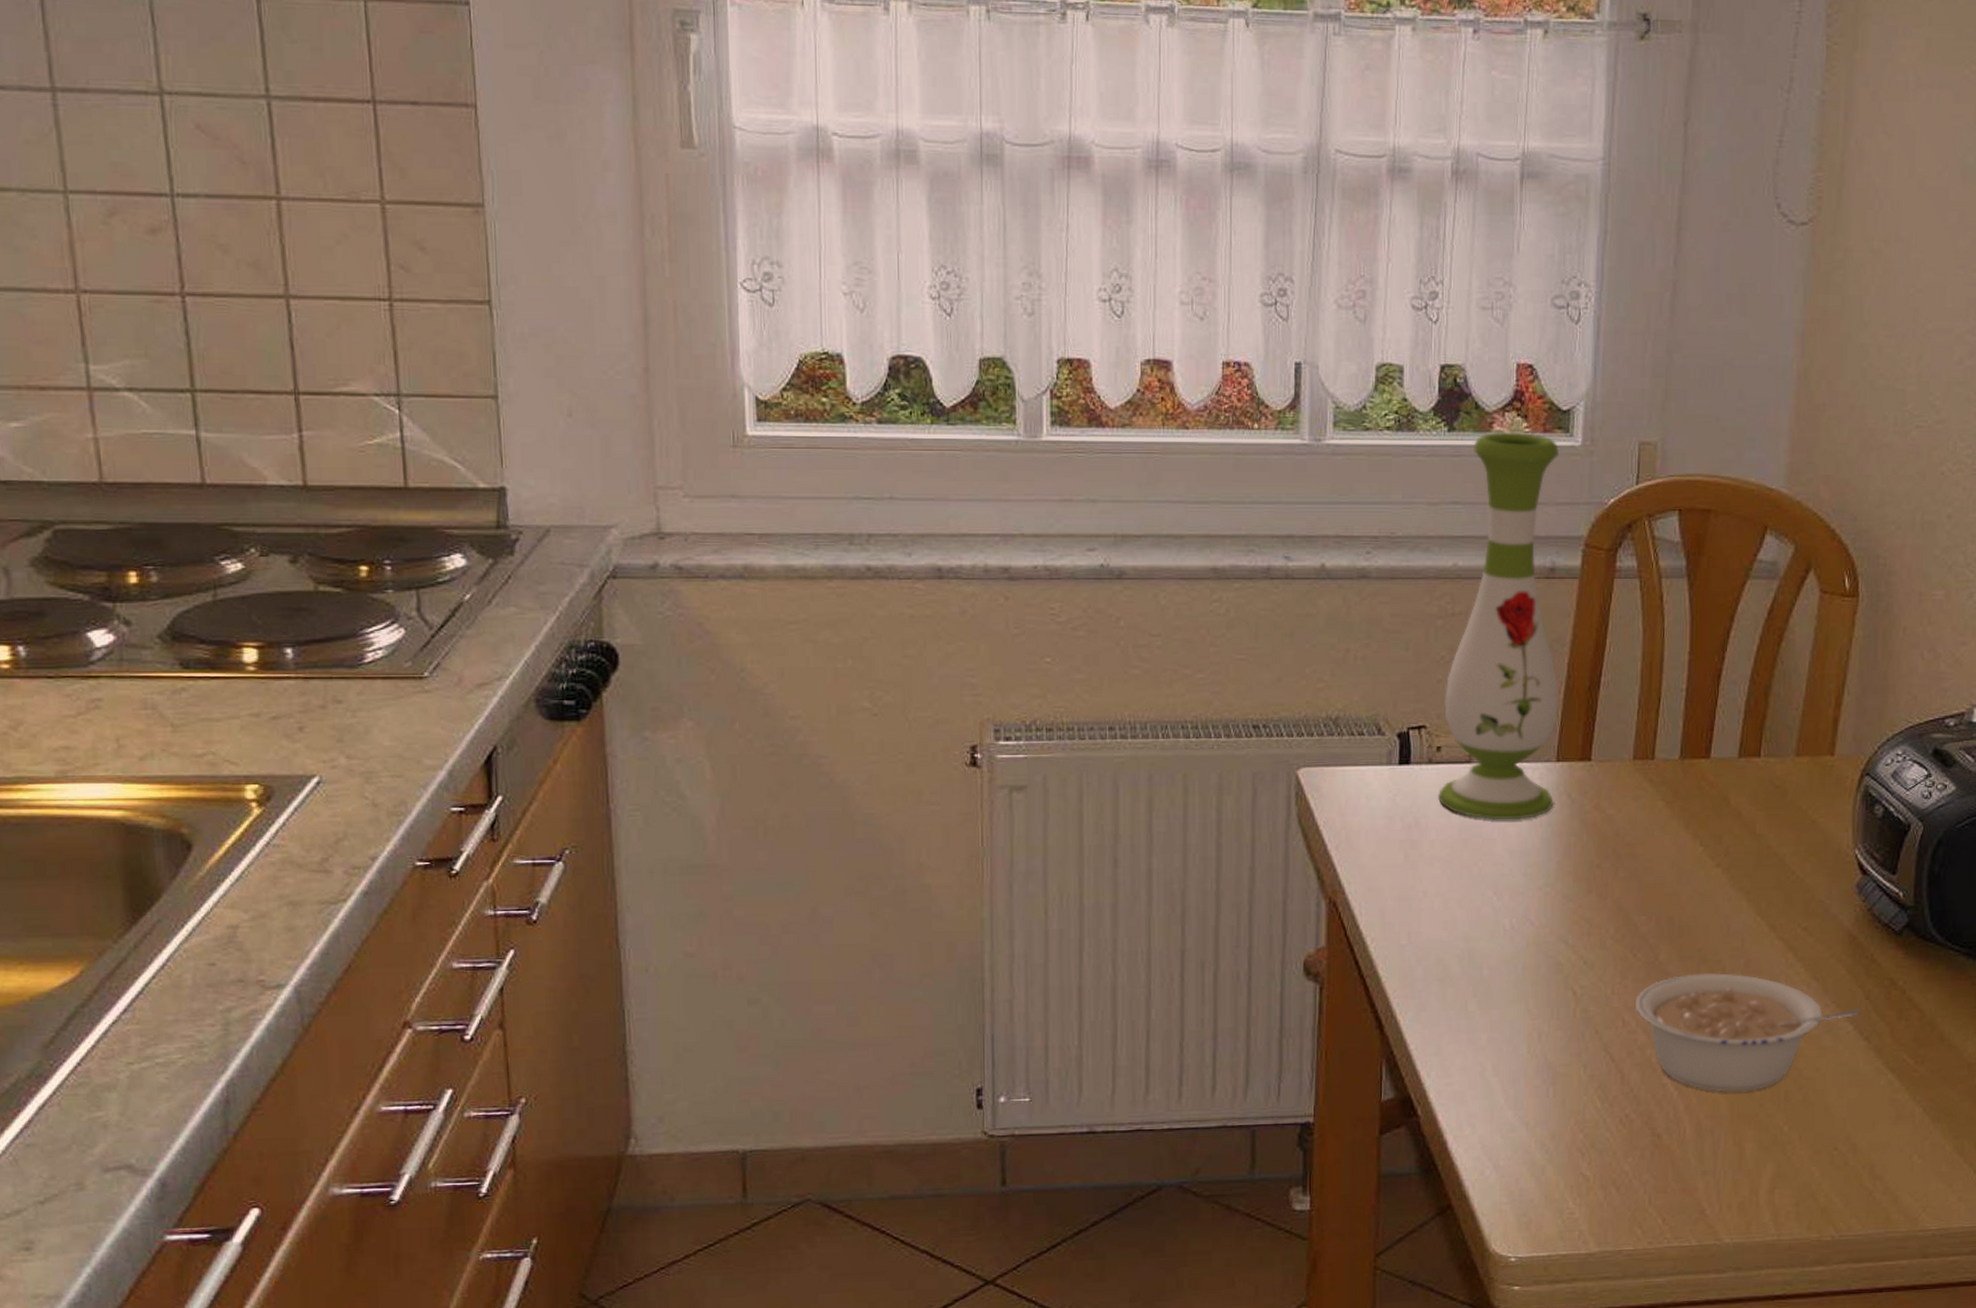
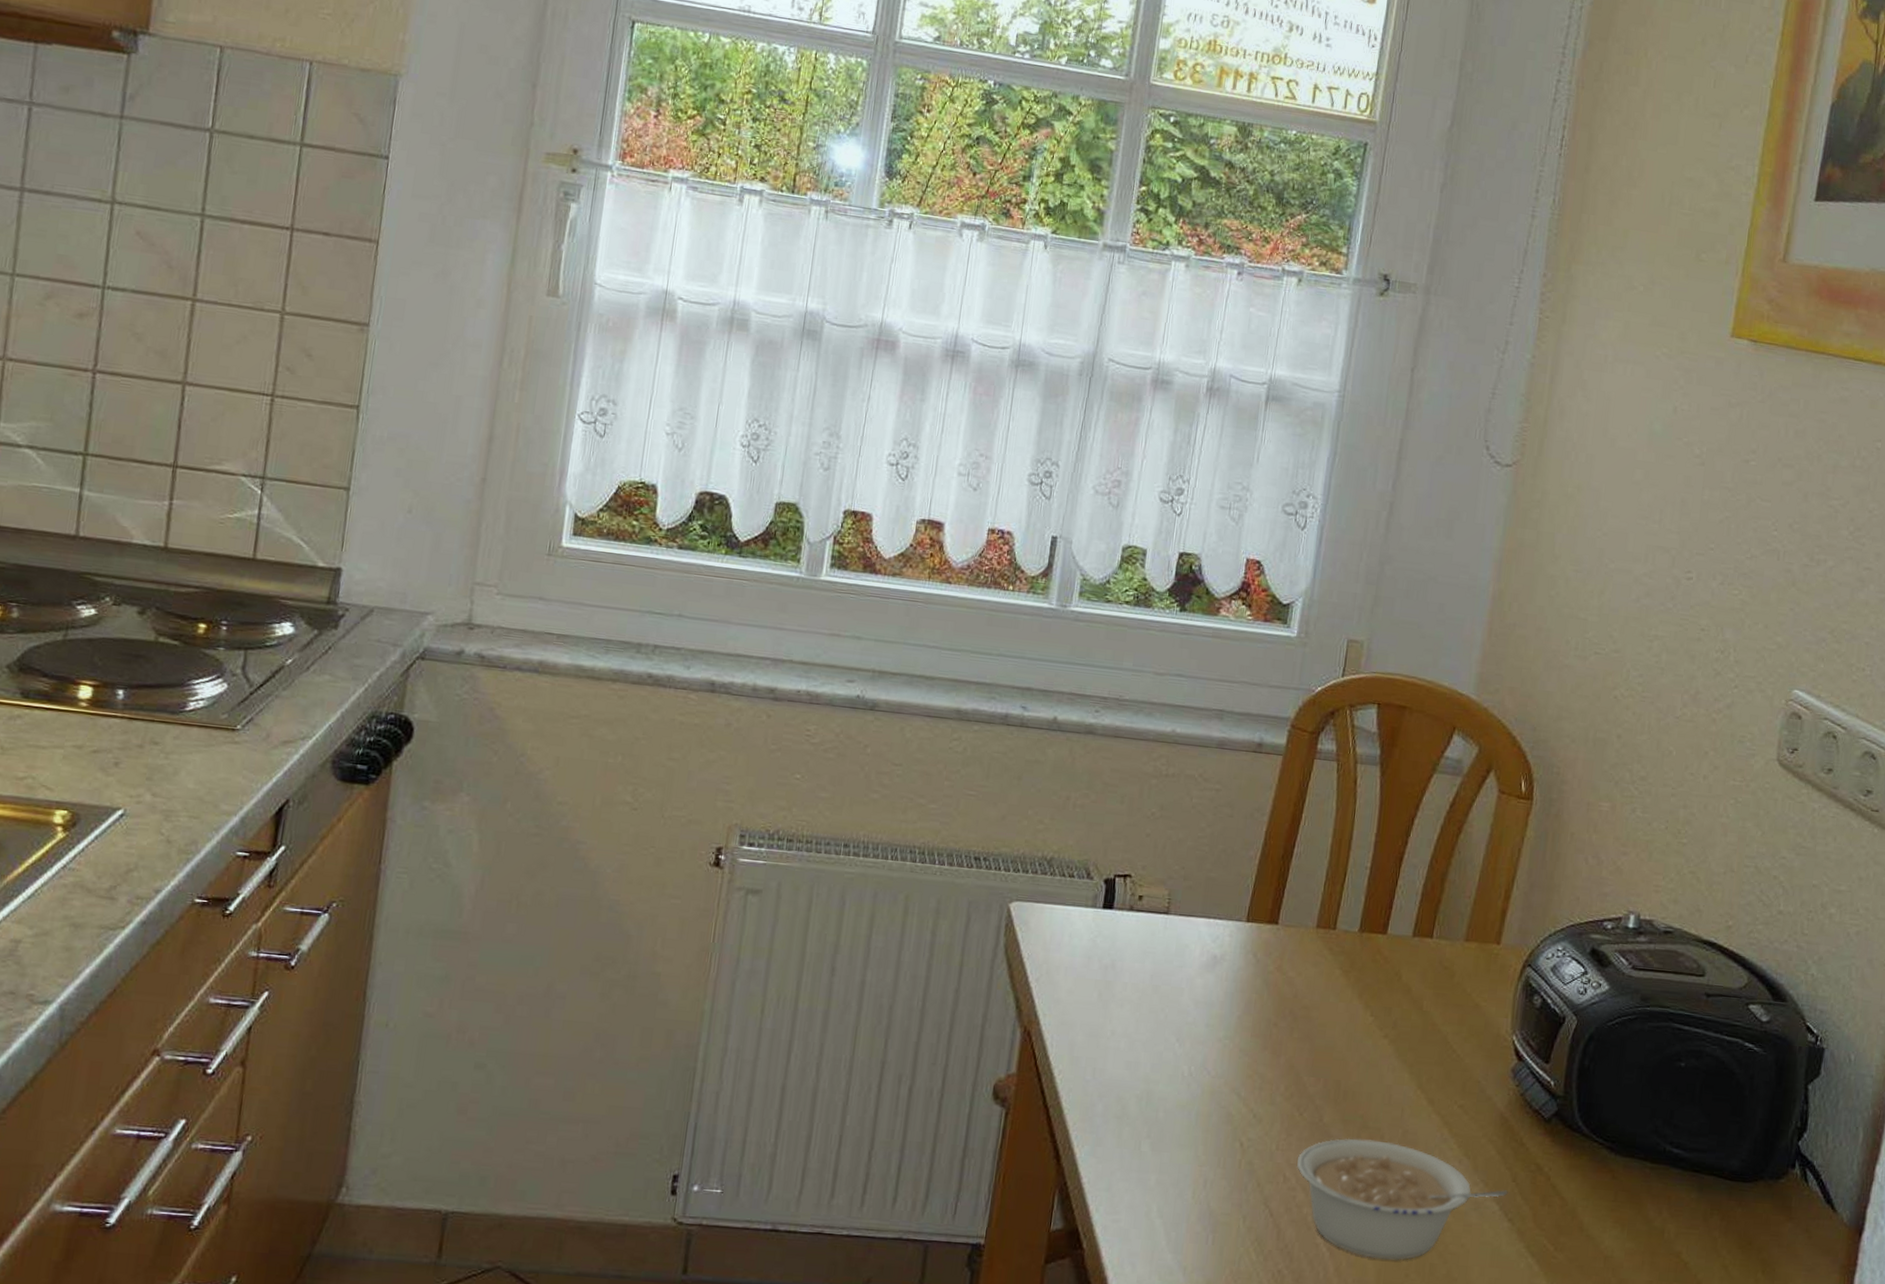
vase: present [1438,431,1559,820] -> none [1135,616,1276,973]

